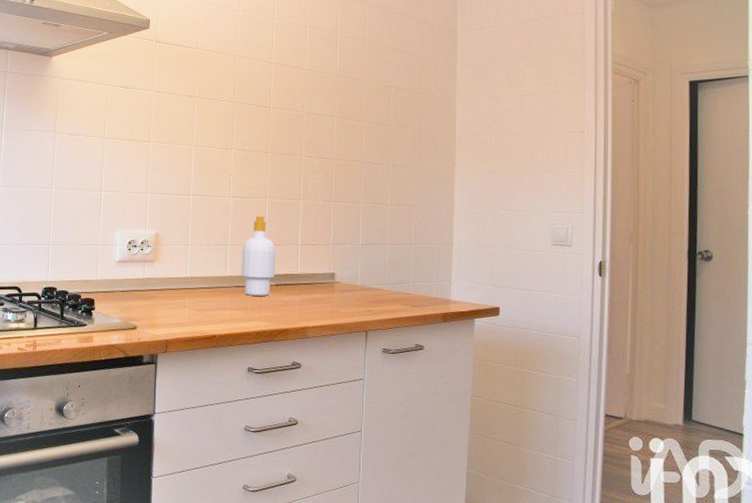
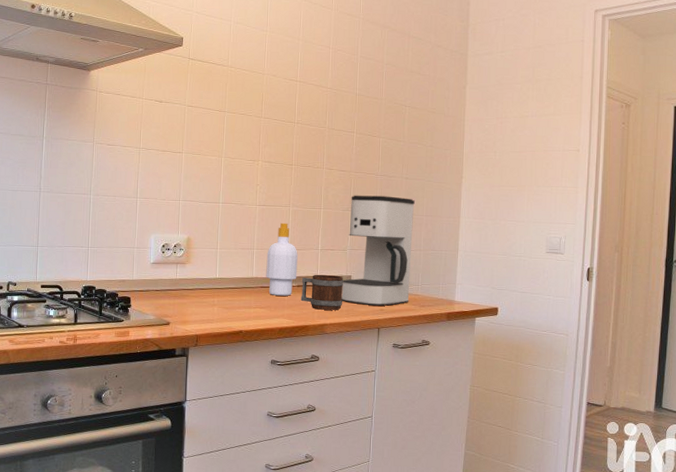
mug: none [279,271,327,312] -> present [300,274,344,310]
coffee maker: none [324,184,403,306] -> present [341,195,415,306]

